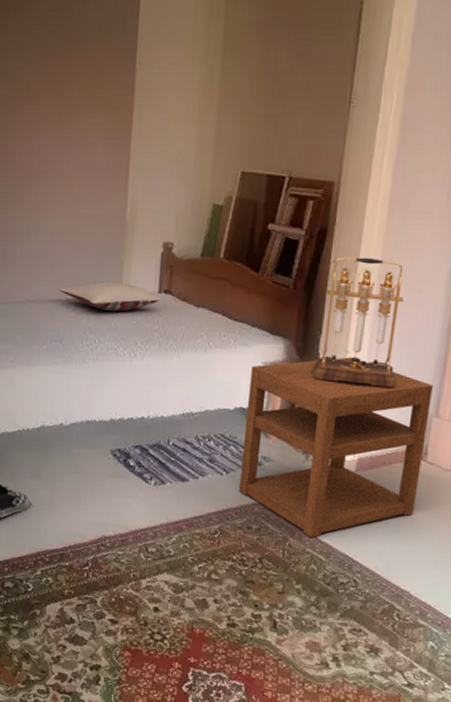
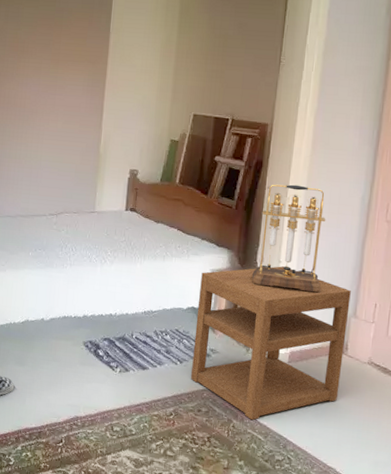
pillow: present [59,281,161,312] -> none [44,200,127,226]

